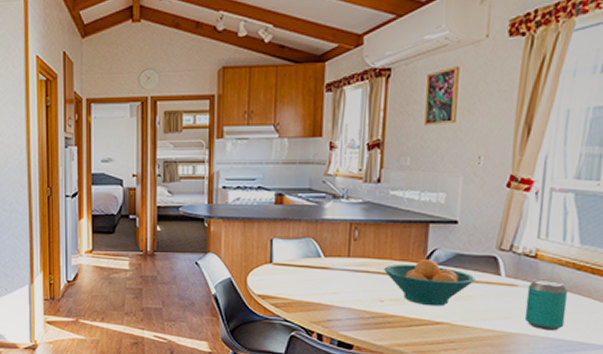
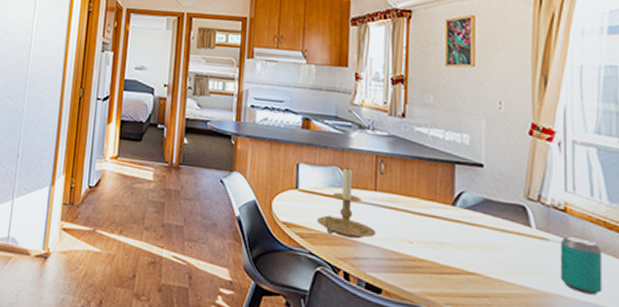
candle holder: none [290,237,349,303] -> present [316,167,376,239]
fruit bowl: present [384,260,476,306] -> none [412,201,506,255]

